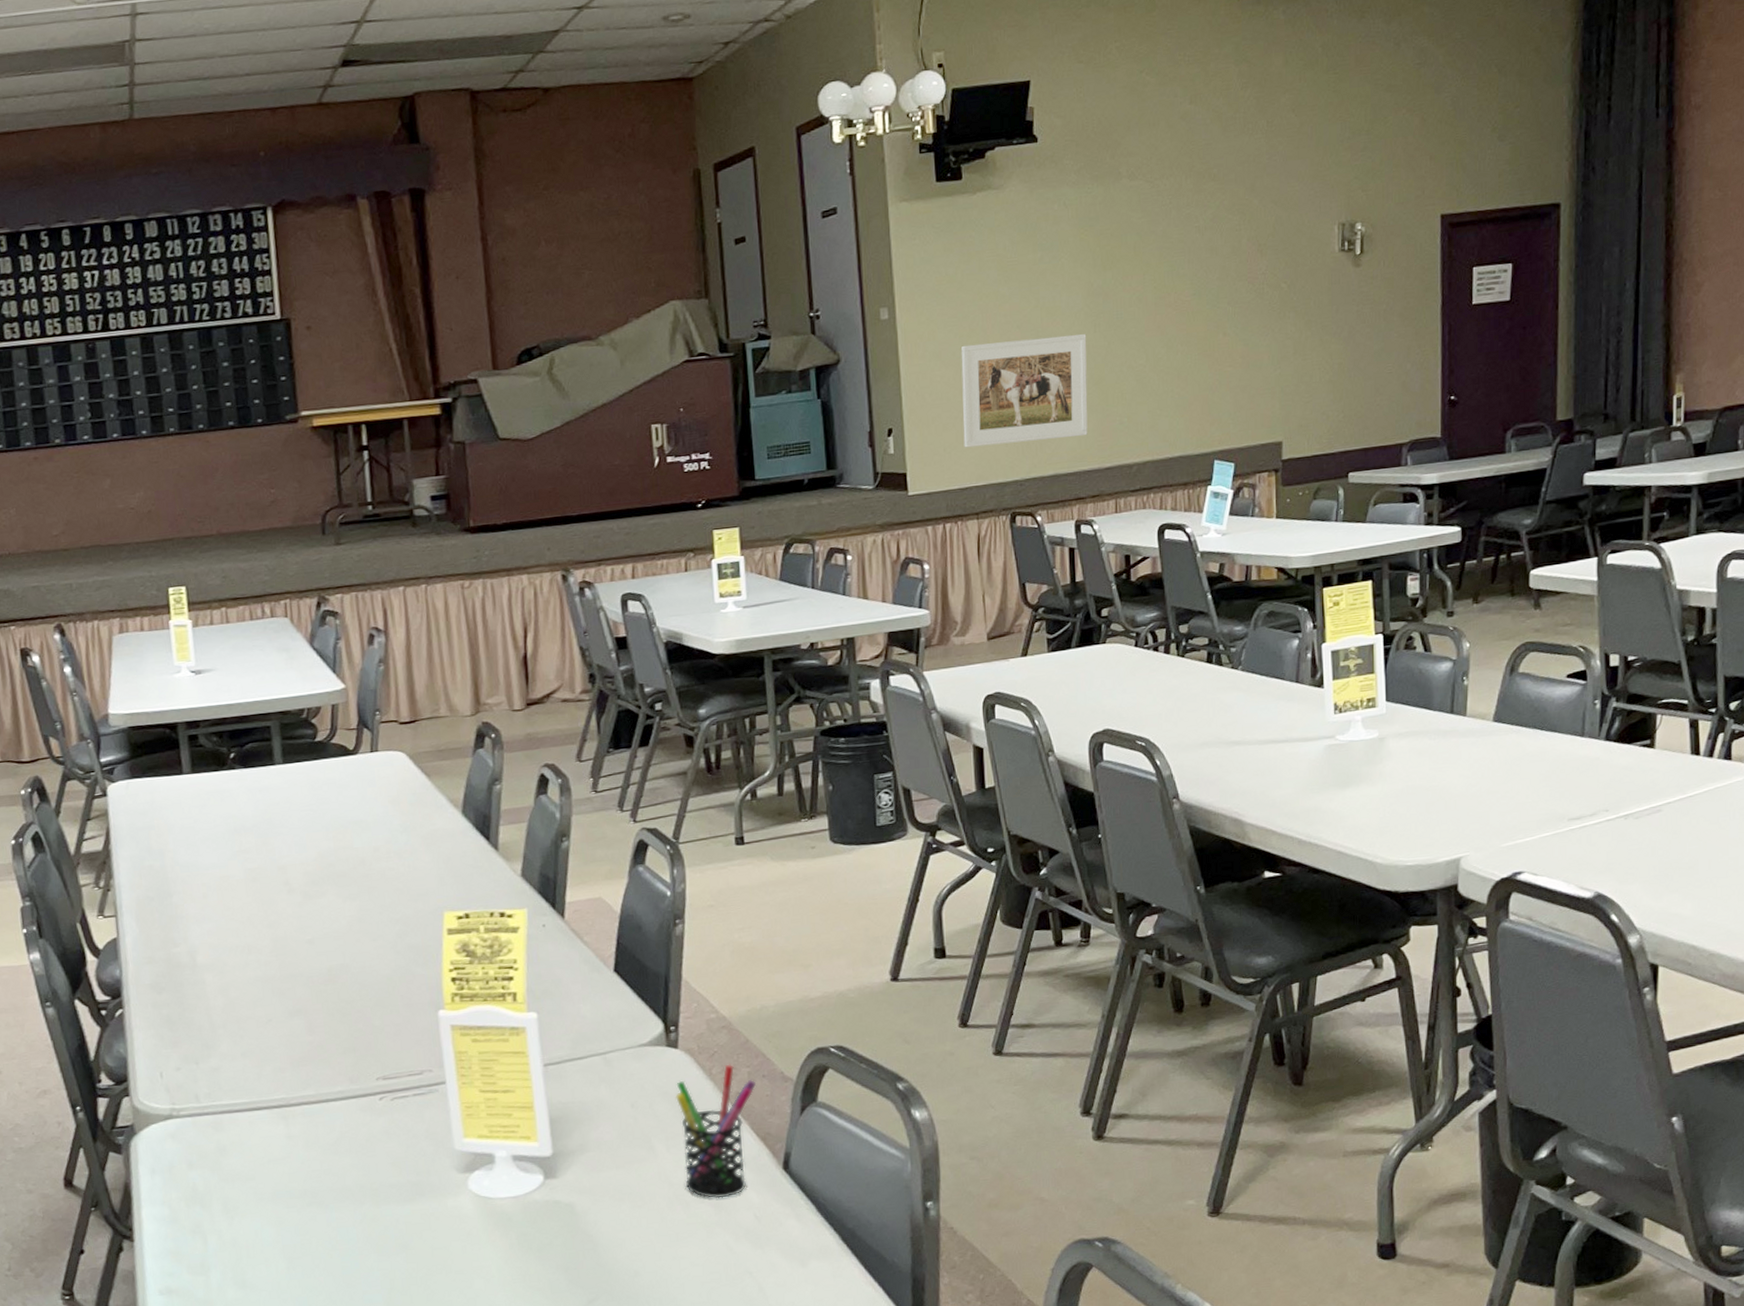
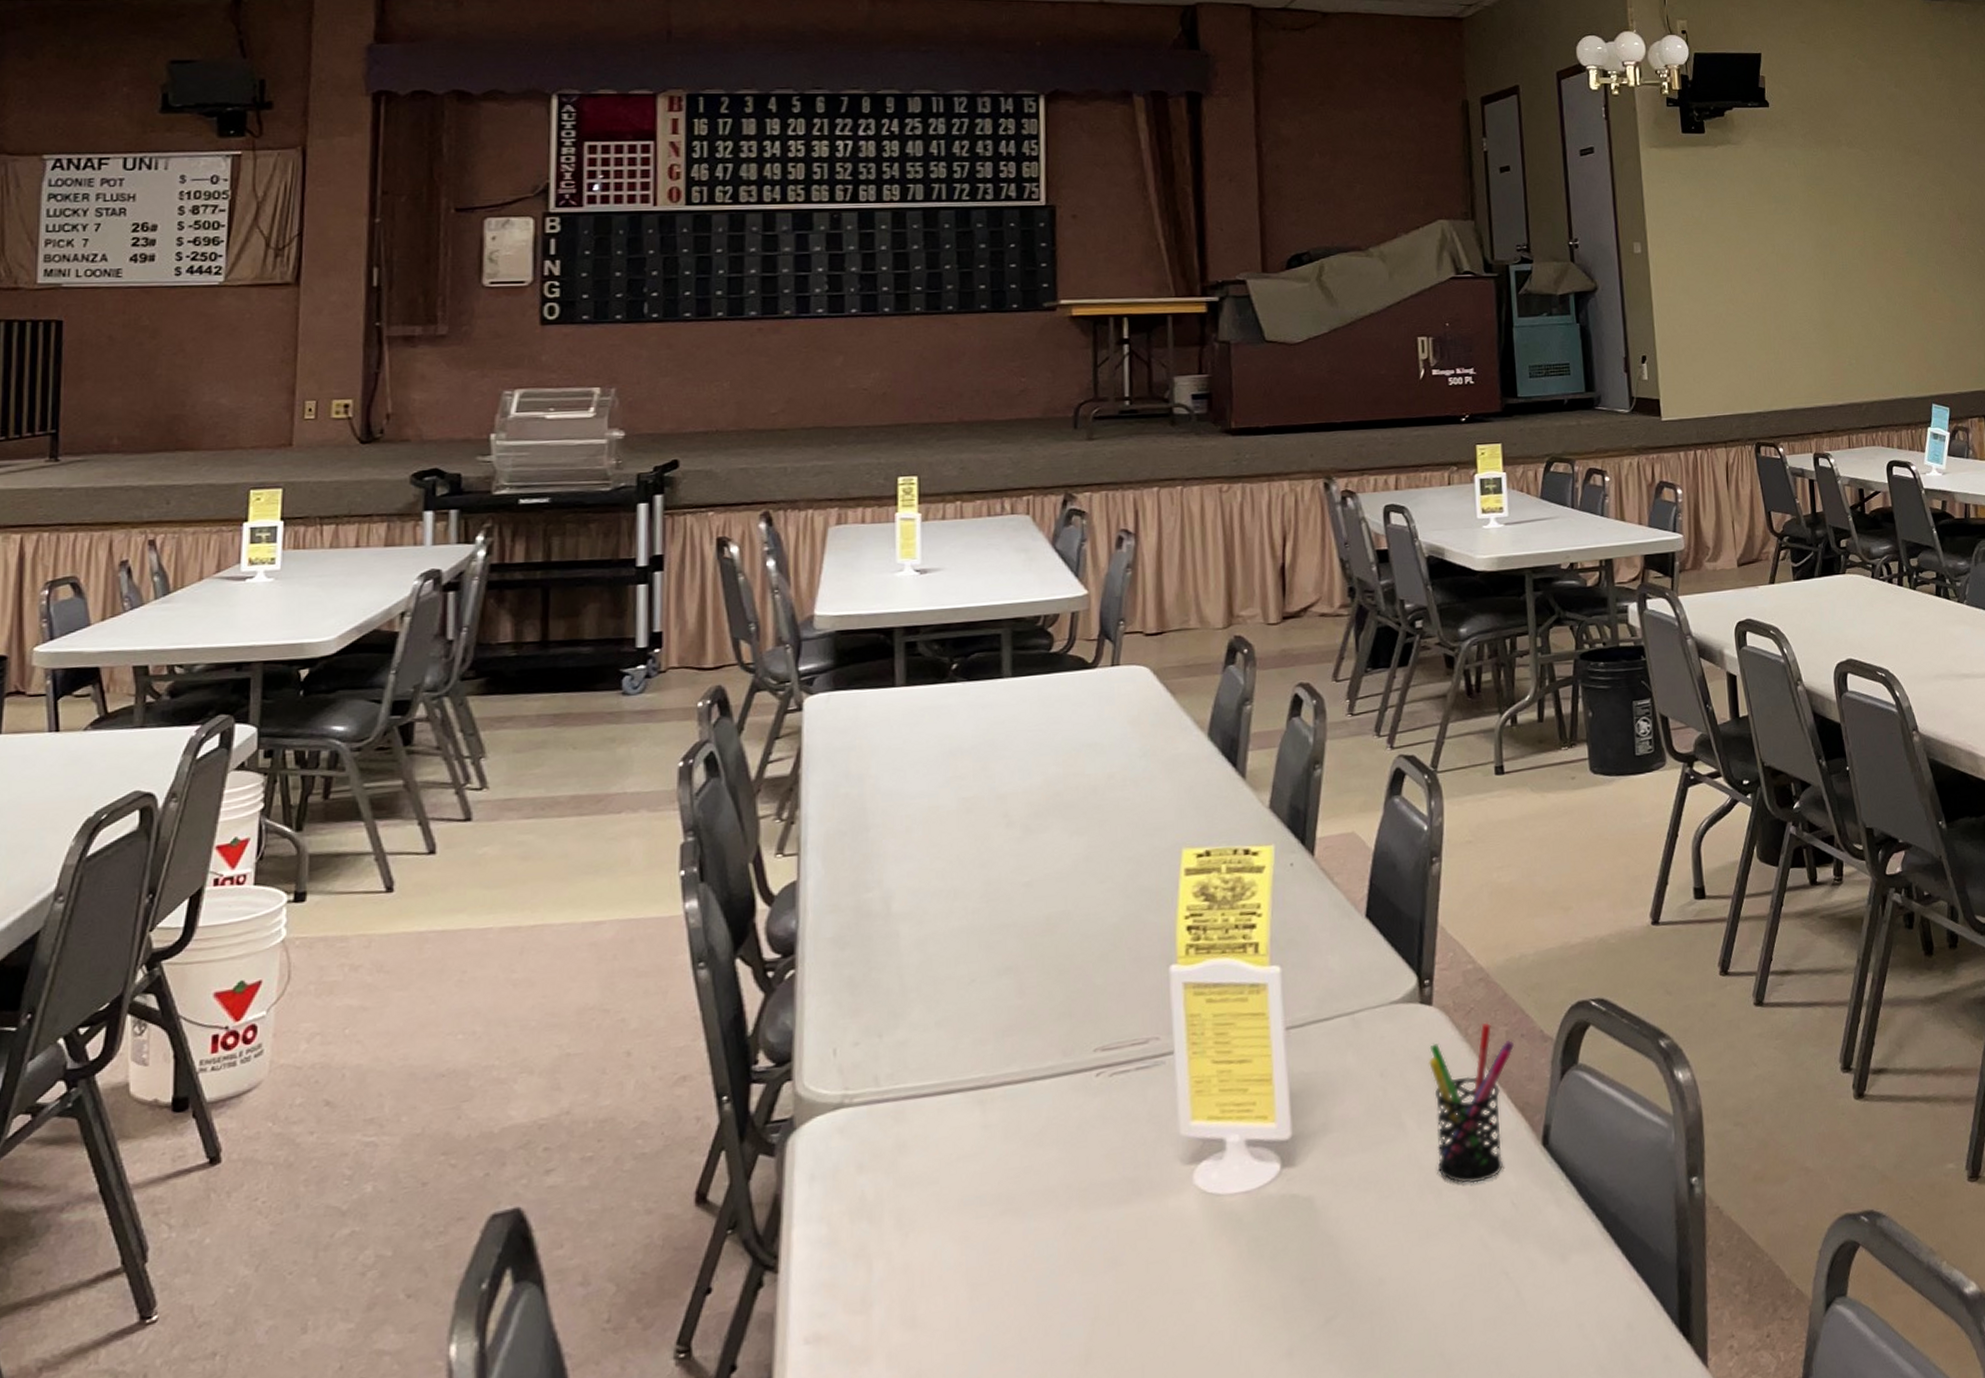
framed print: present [961,334,1088,448] -> none [1707,280,1822,379]

